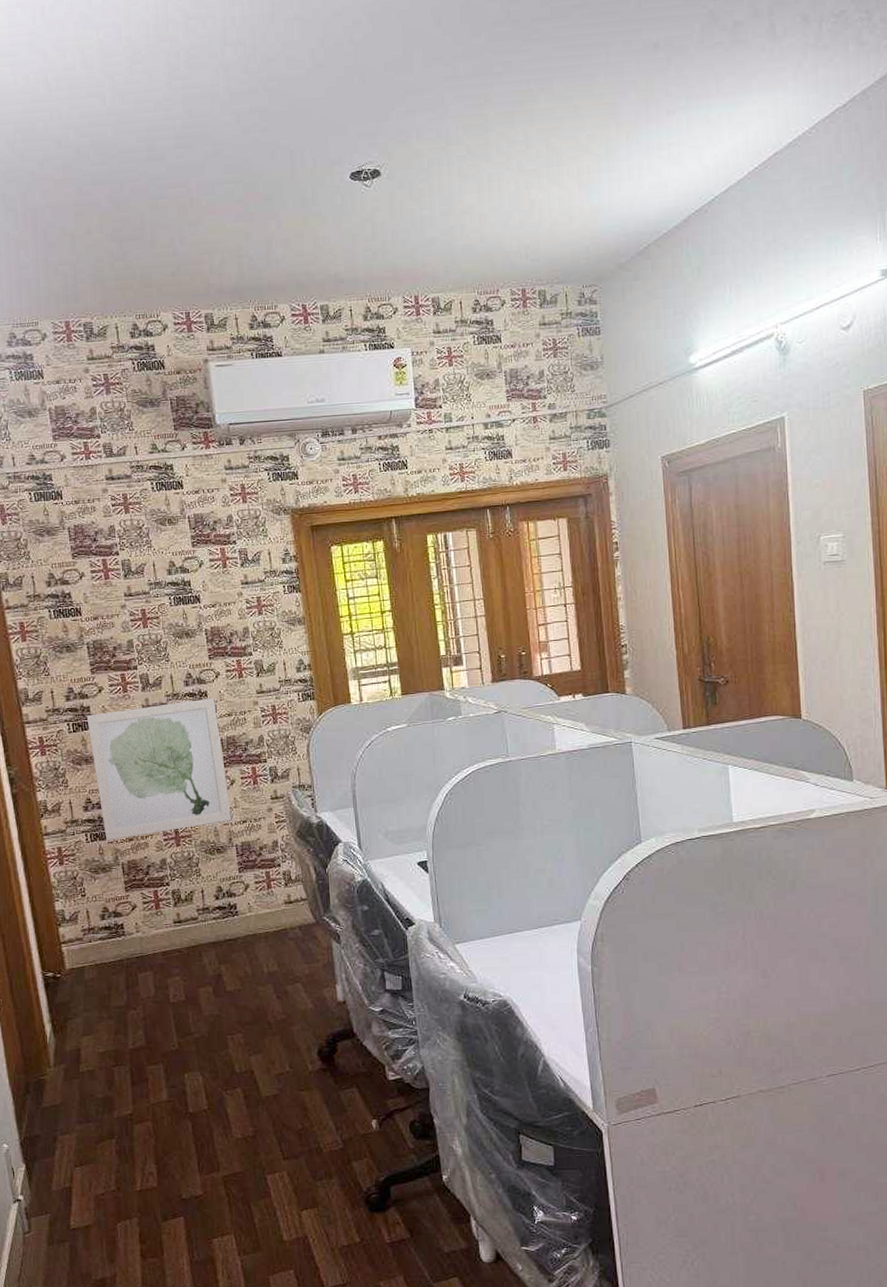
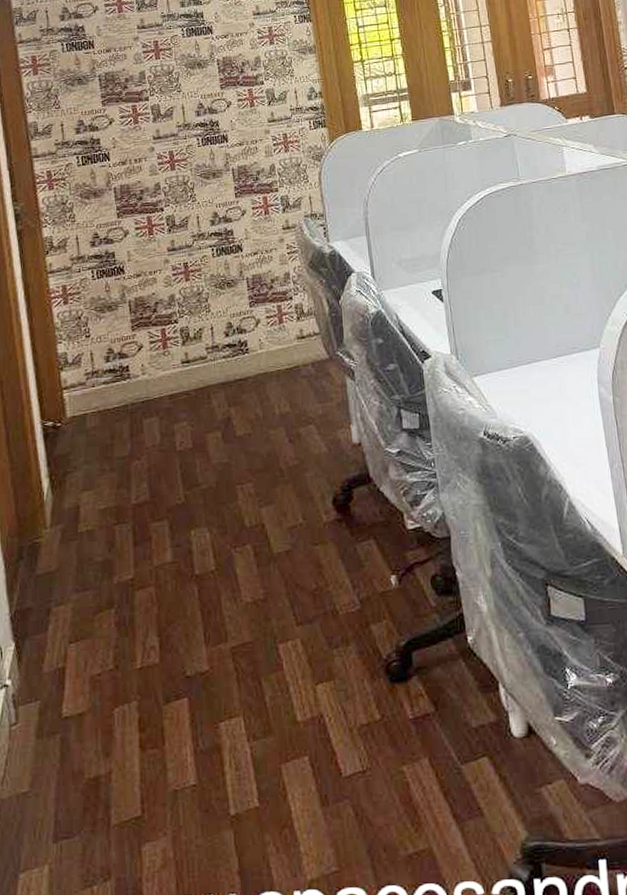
wall art: present [86,698,231,841] -> none [96,127,242,277]

